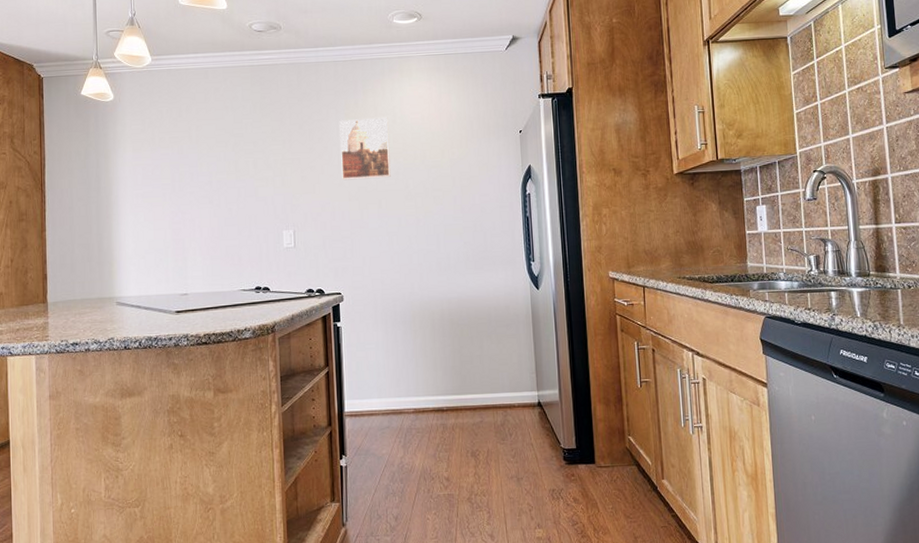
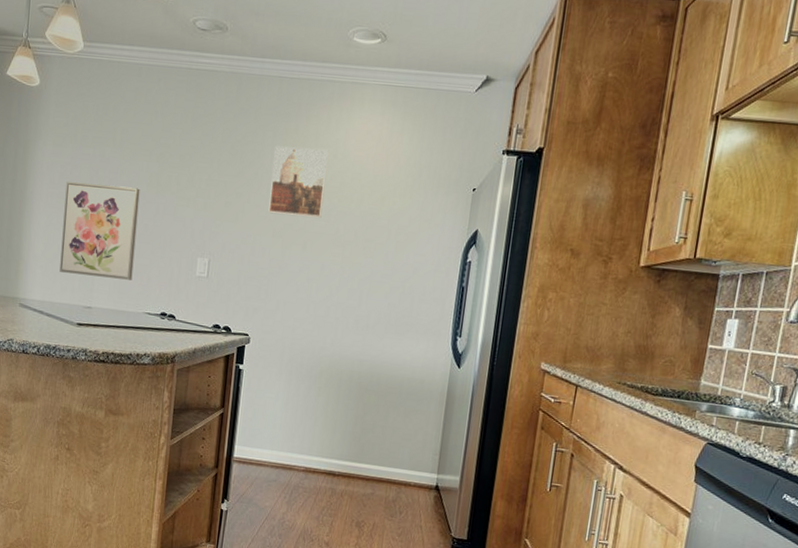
wall art: none [150,177,224,266] -> present [59,181,140,280]

